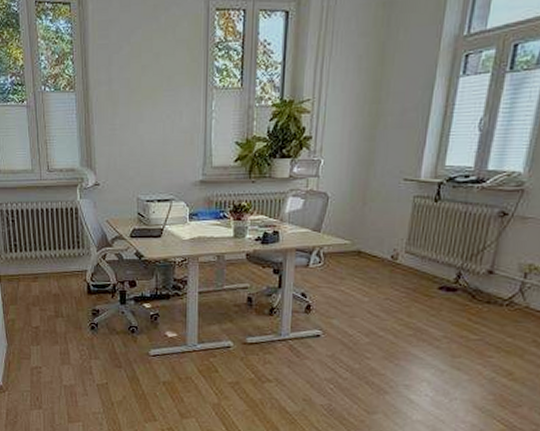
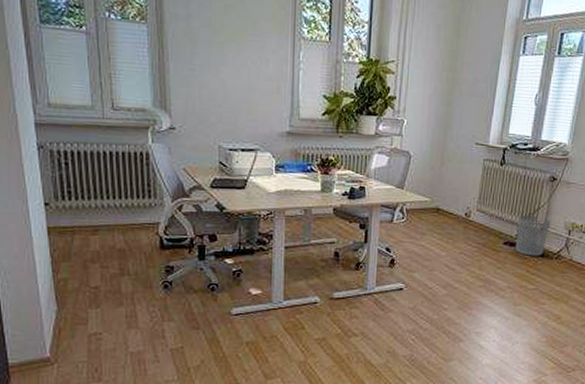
waste bin: none [454,256,500,303] -> present [516,215,551,256]

